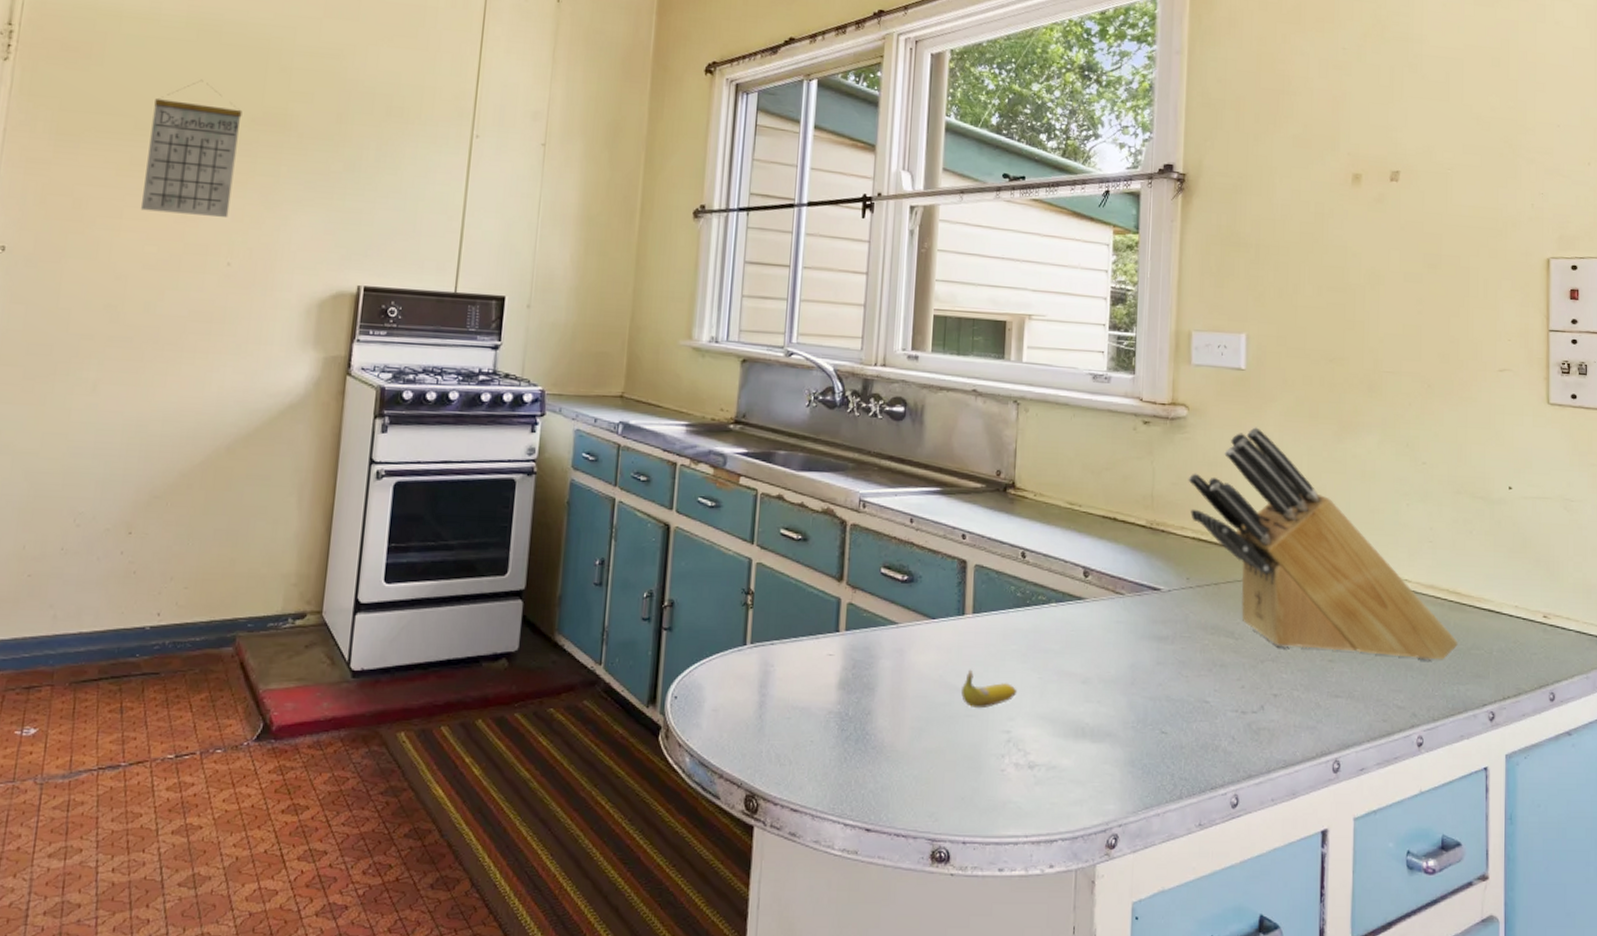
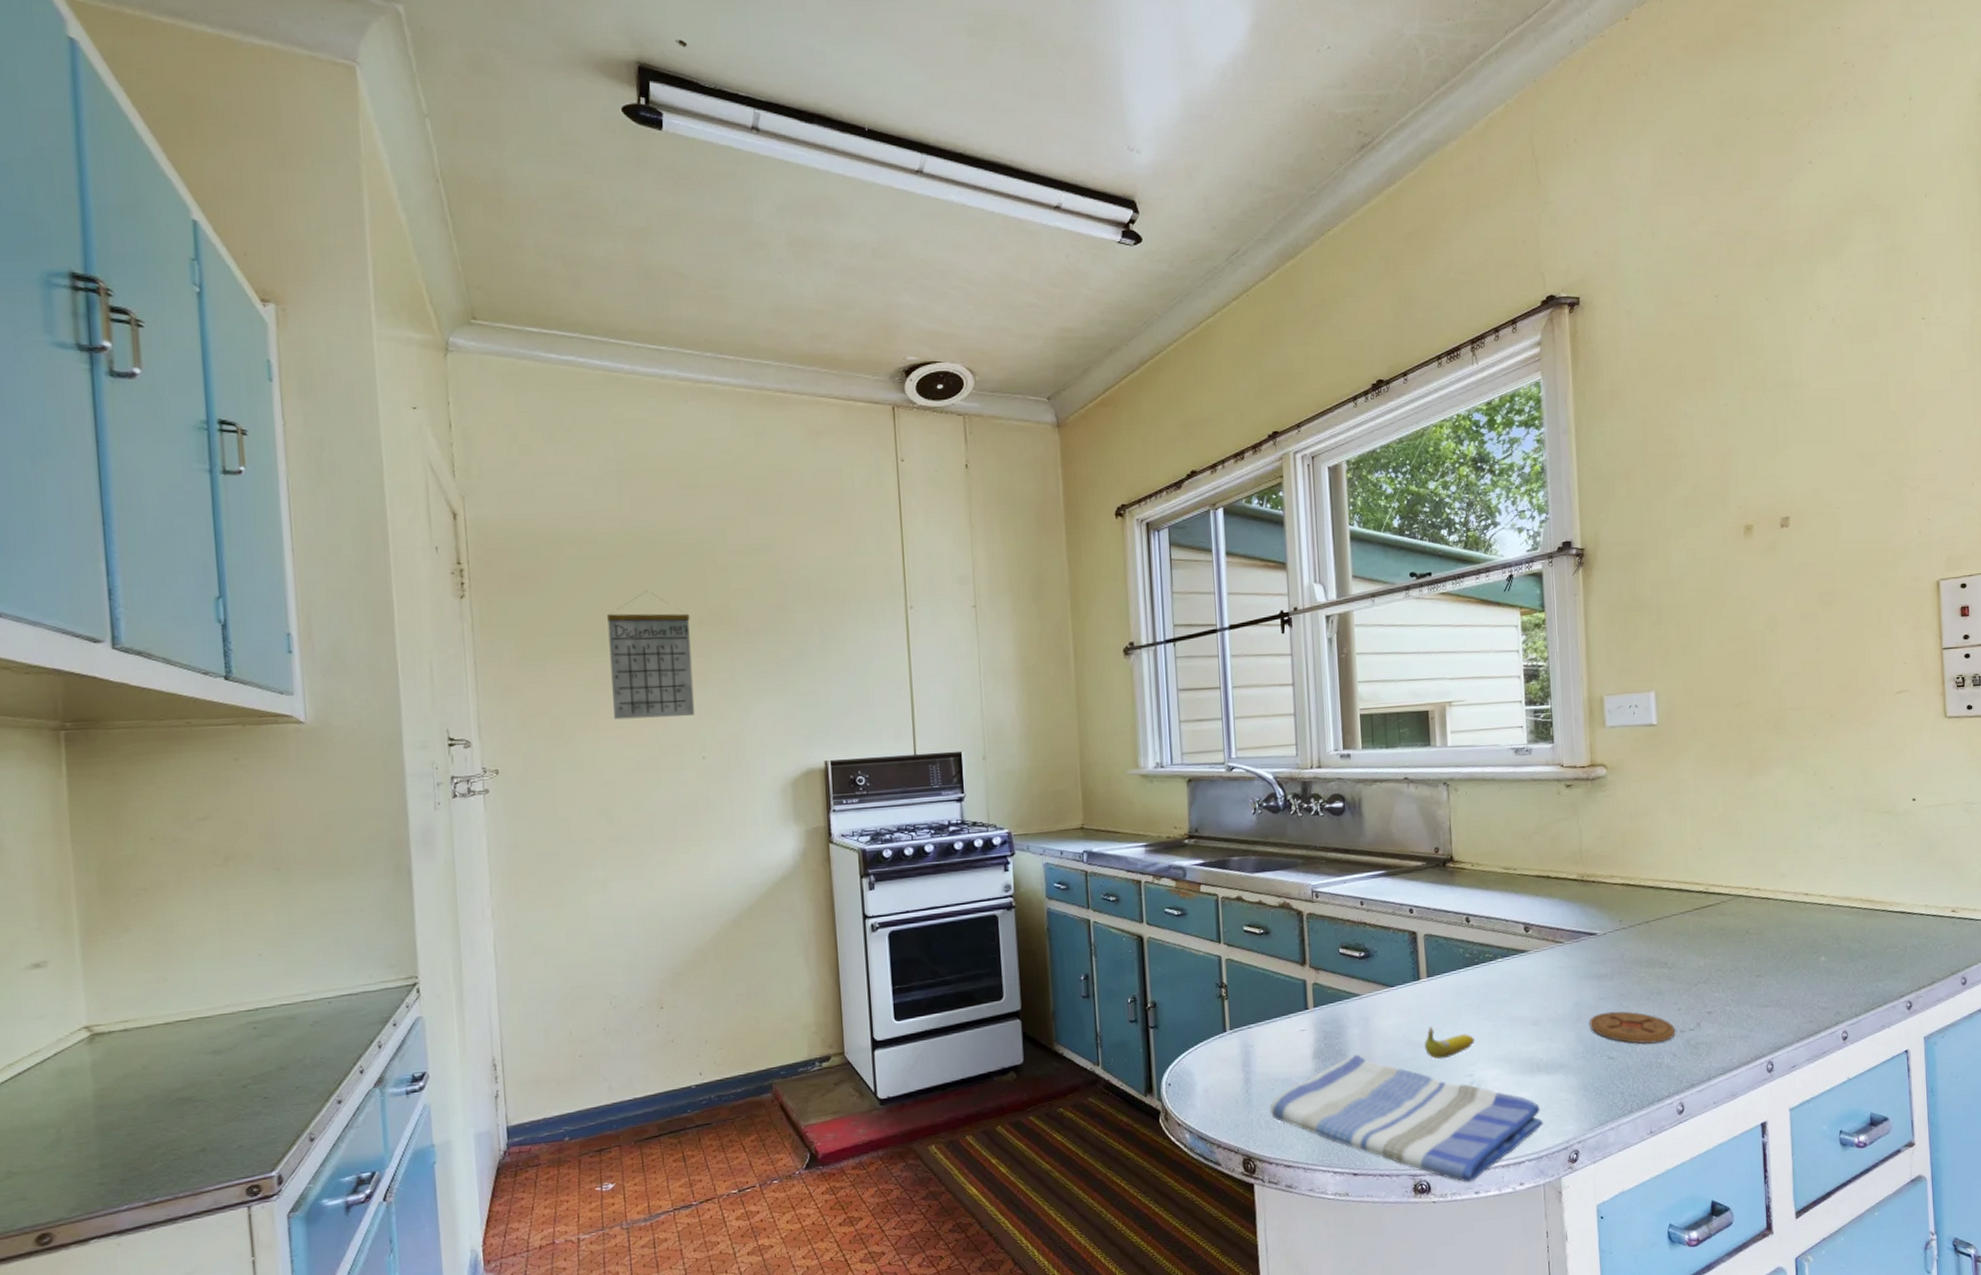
dish towel: none [782,690,1082,856] -> present [1269,1054,1543,1183]
coaster: none [1143,679,1237,722] -> present [1589,1011,1676,1044]
knife block: present [1188,427,1458,661] -> none [1612,776,1874,971]

